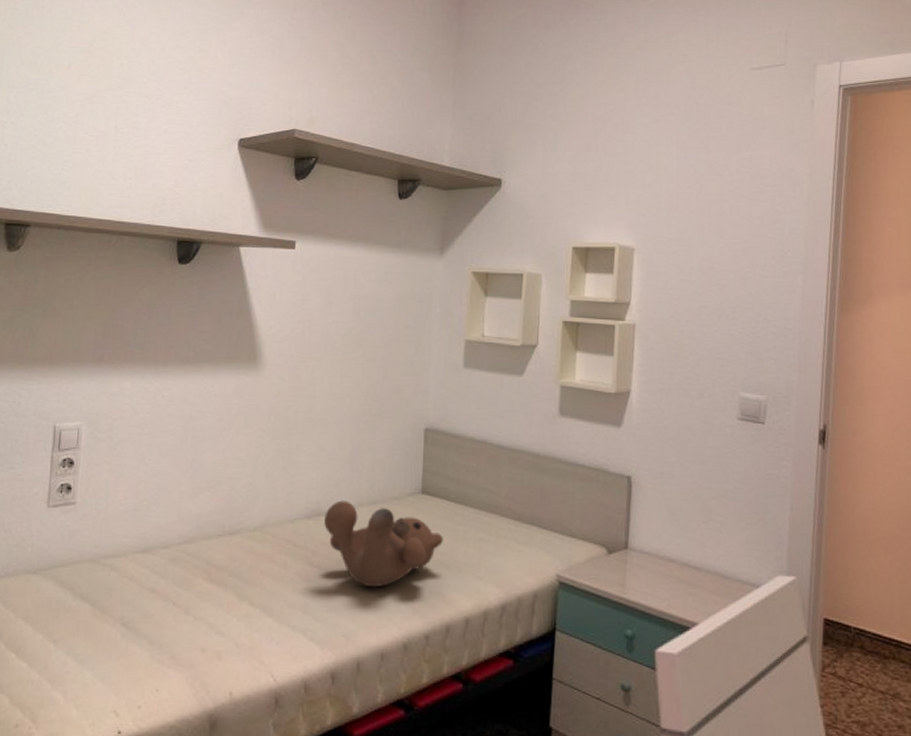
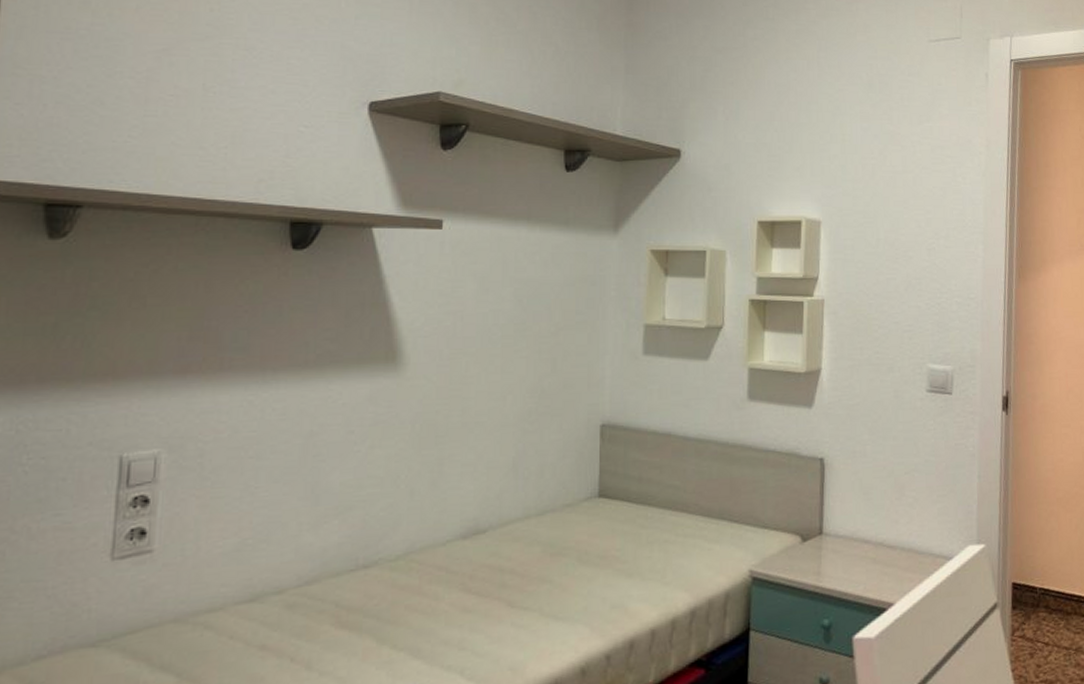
teddy bear: present [324,500,443,588] -> none [484,513,624,610]

